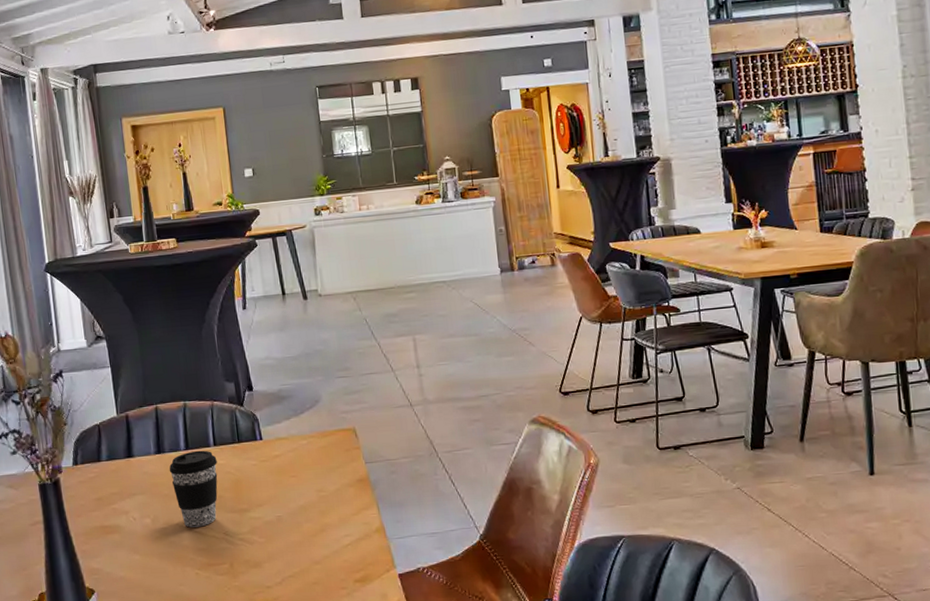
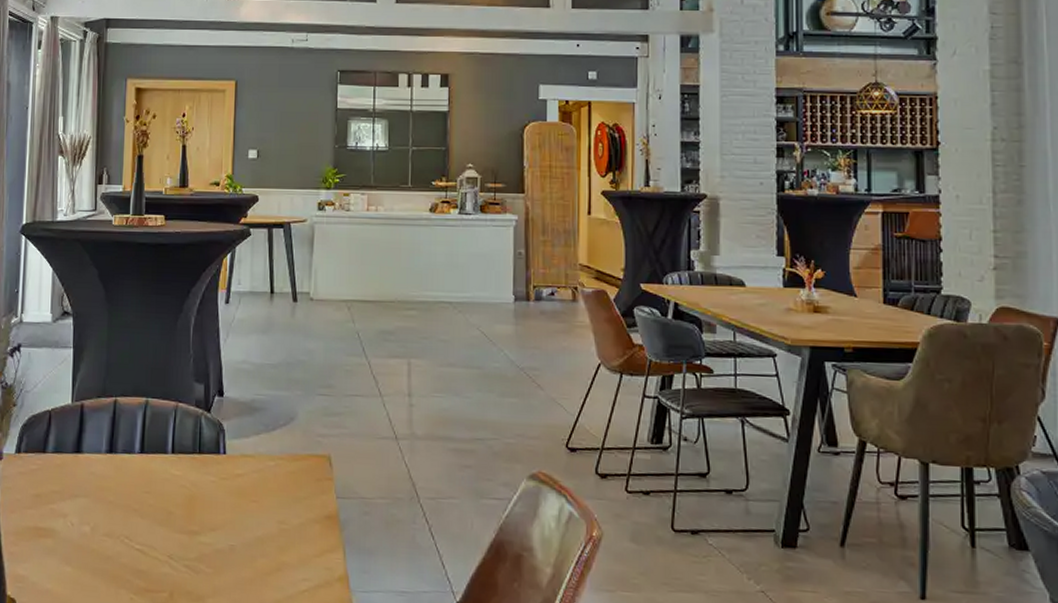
coffee cup: present [169,450,218,528] -> none [118,455,173,545]

